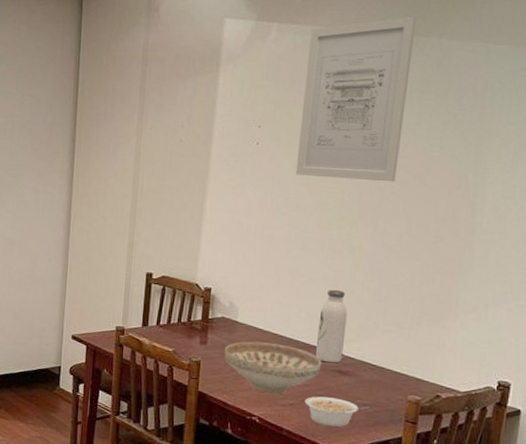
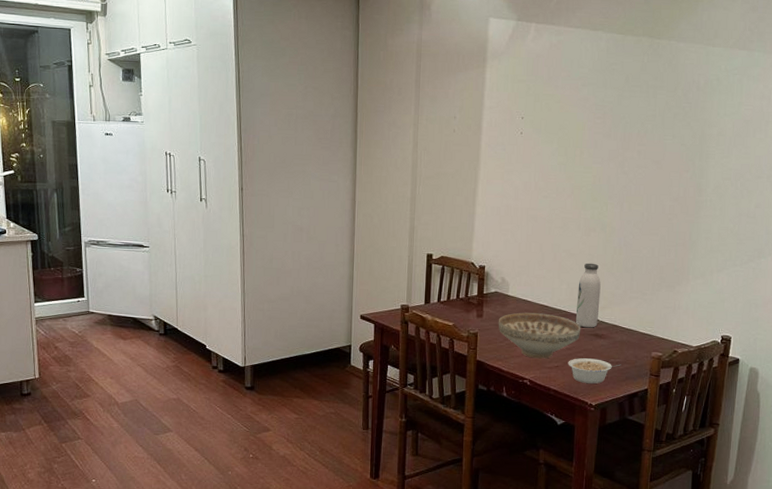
wall art: present [295,16,417,182] -> none [554,20,651,167]

